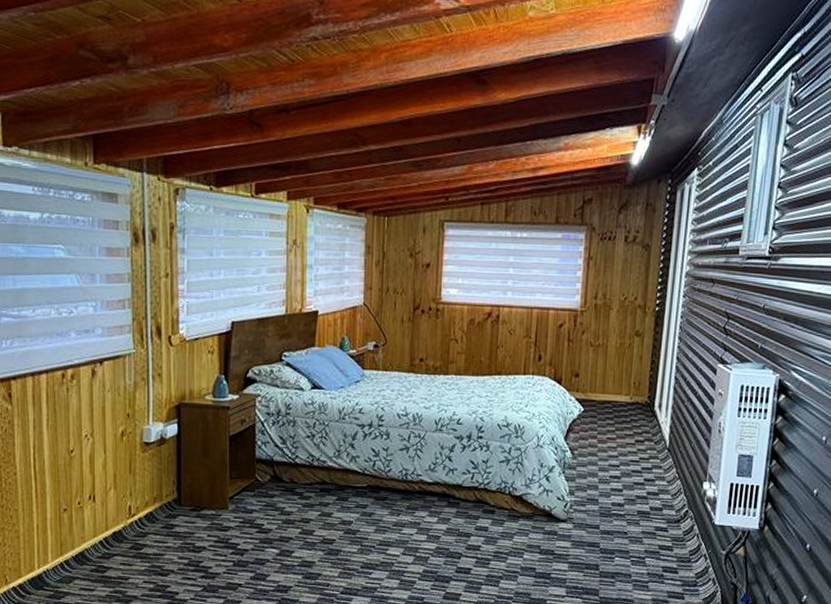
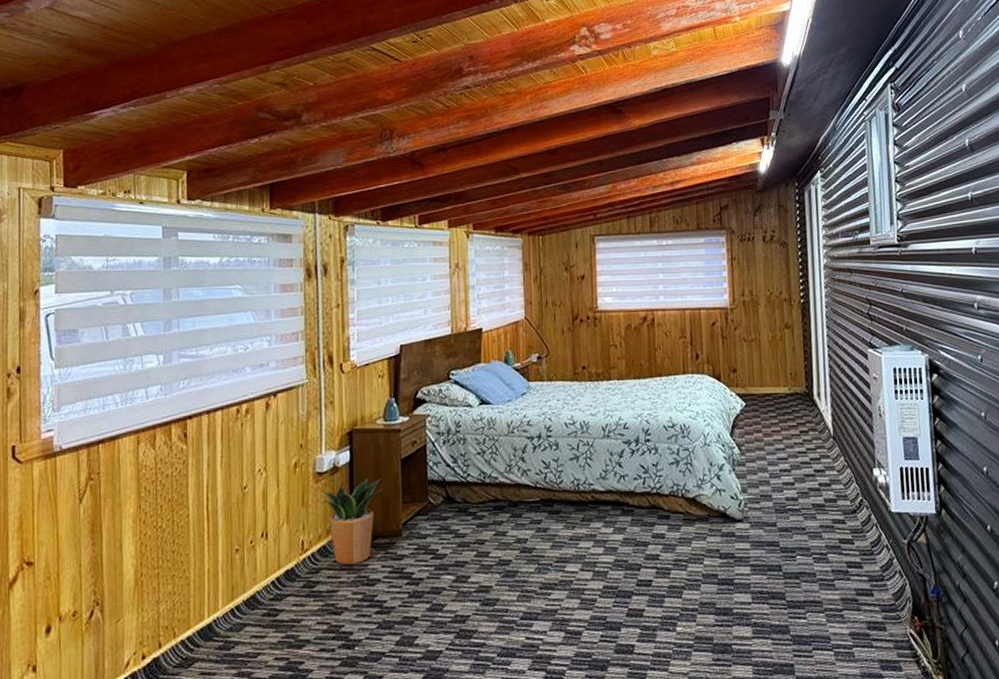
potted plant: none [149,452,210,532] -> present [322,478,382,565]

